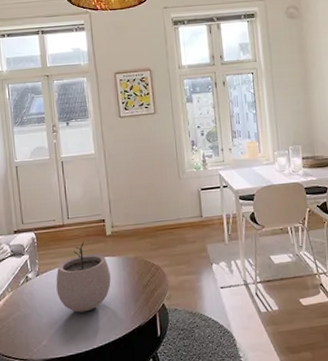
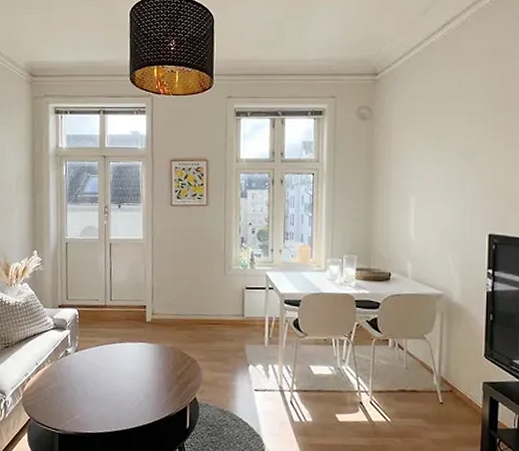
plant pot: present [56,242,111,313] -> none [93,325,146,394]

